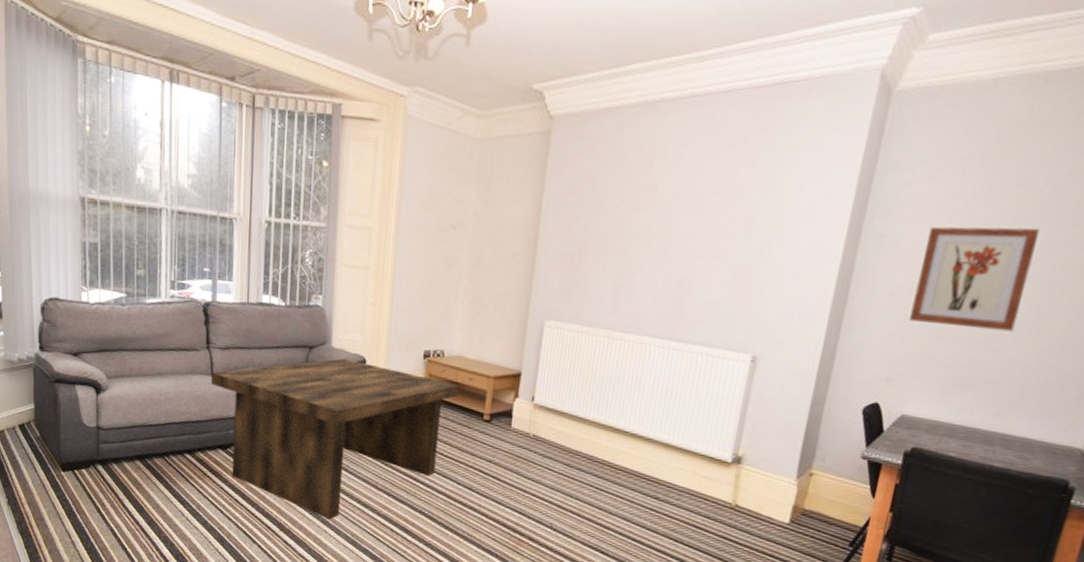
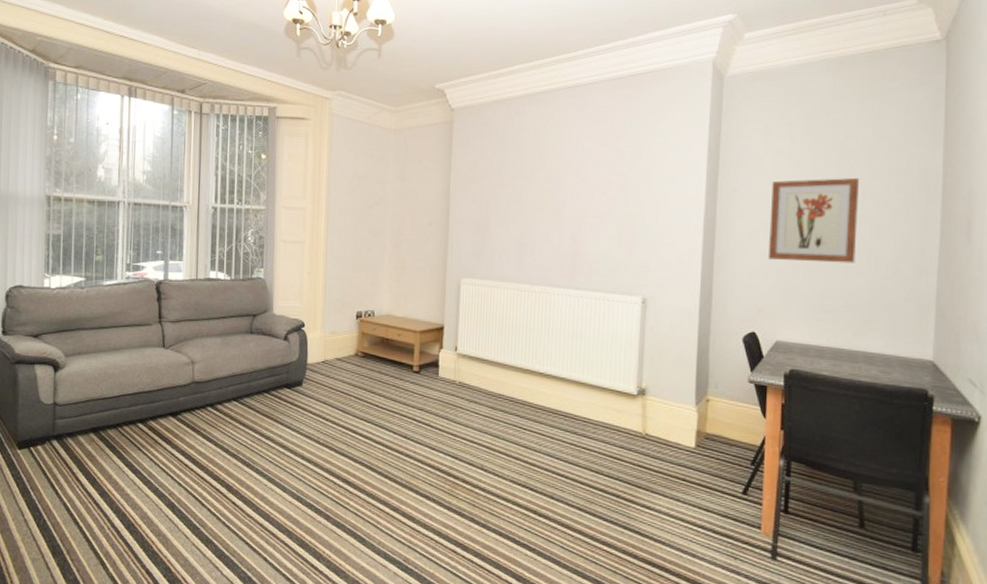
coffee table: present [211,358,459,520] -> none [163,323,389,477]

